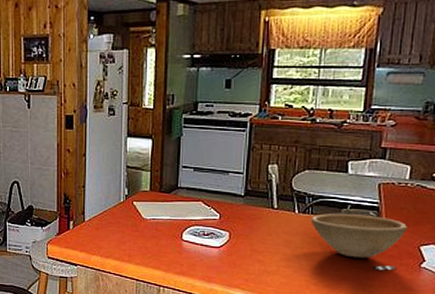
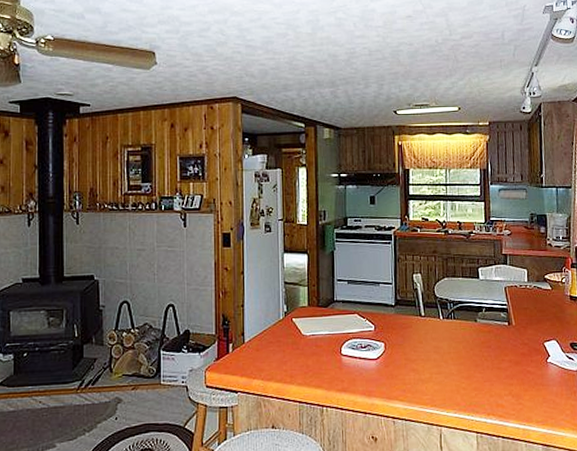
bowl: present [310,214,407,271] -> none [454,316,532,369]

